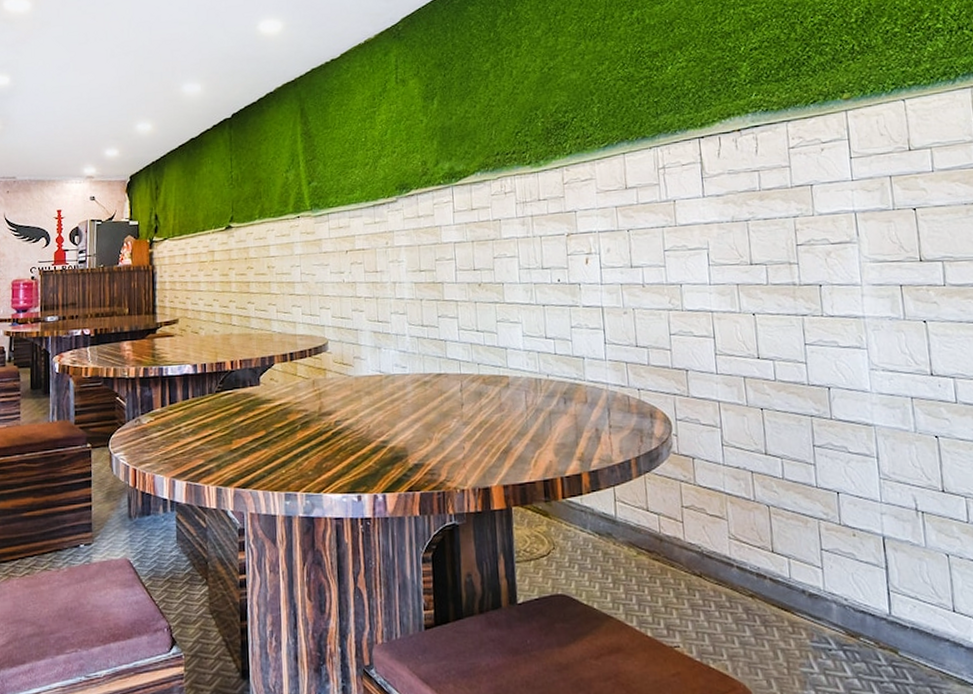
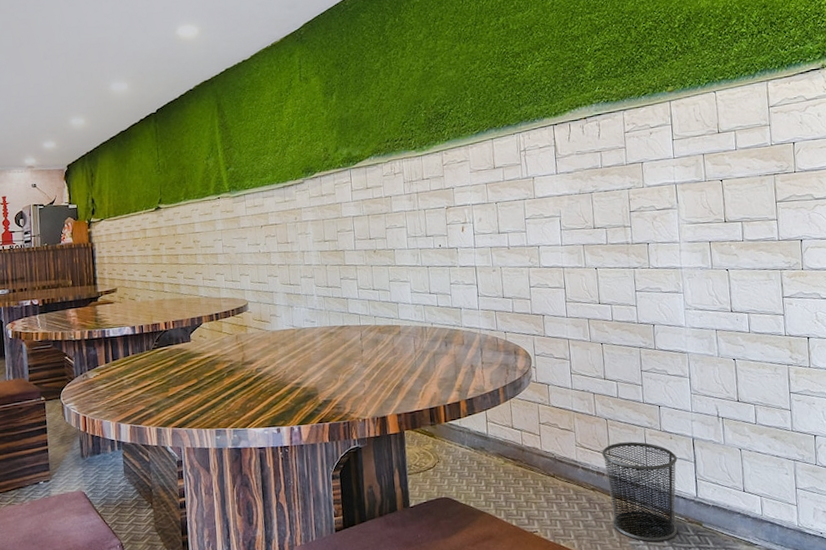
waste bin: none [763,537,865,671] -> present [602,441,678,542]

